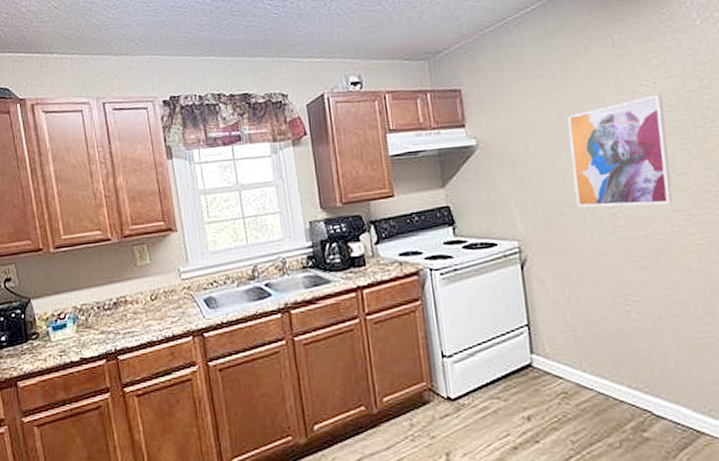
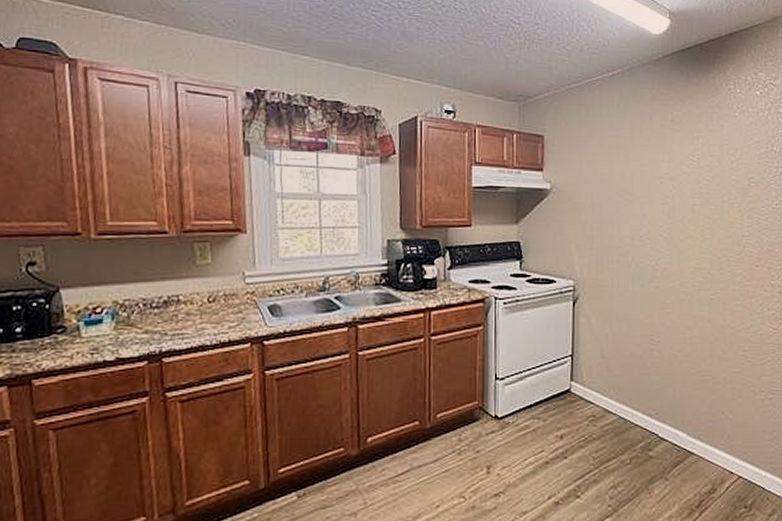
wall art: present [567,93,673,208] -> none [626,168,702,262]

